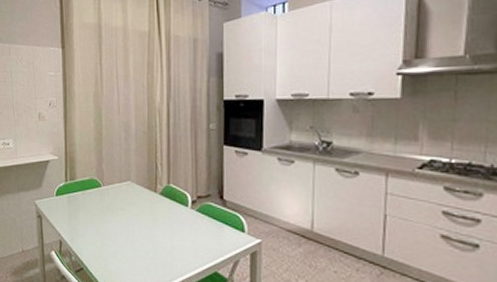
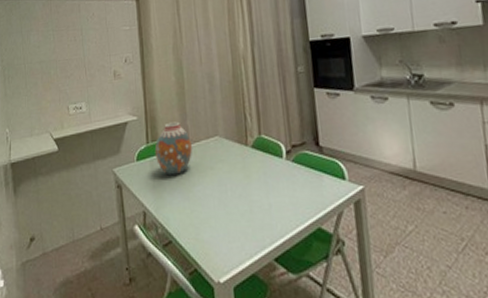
vase: none [72,164,107,212] -> present [154,121,193,176]

